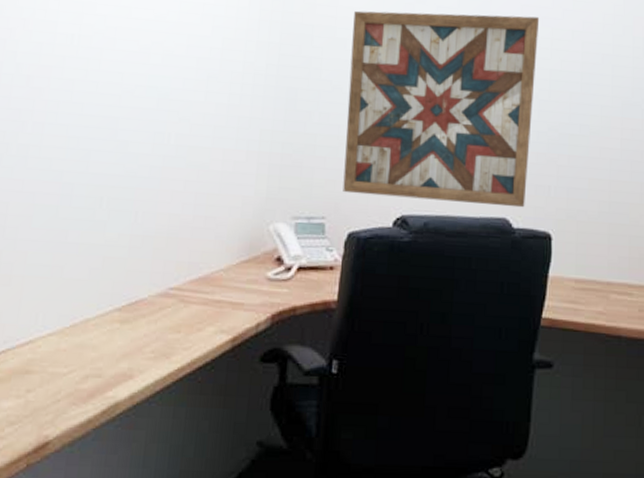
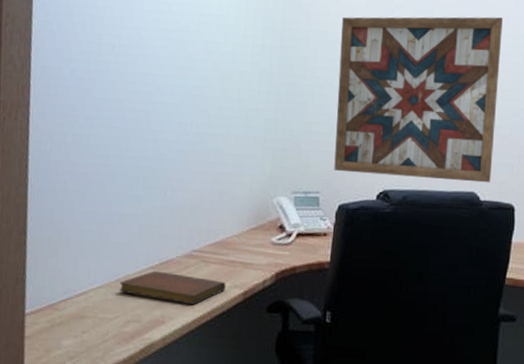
notebook: none [75,313,210,355] -> present [119,270,226,305]

